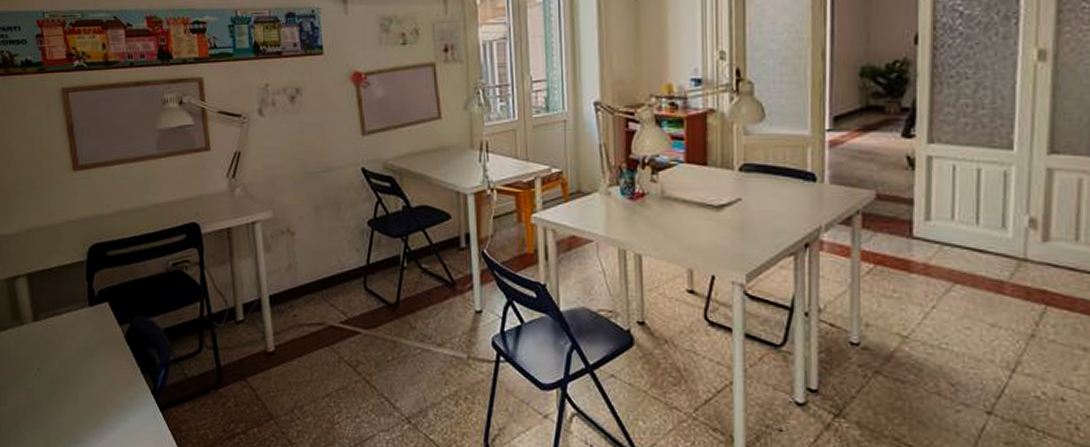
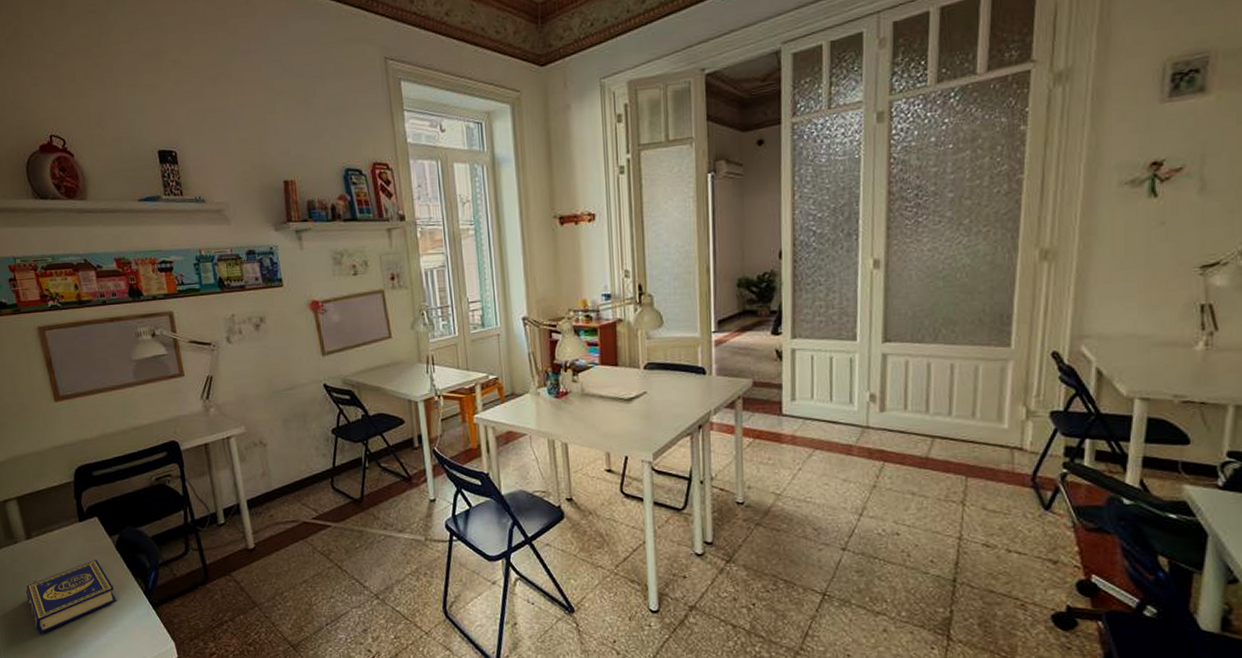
book: none [29,350,122,429] -> present [25,560,116,634]

